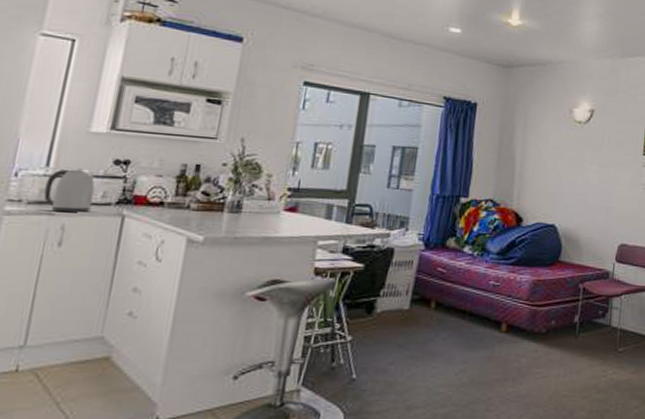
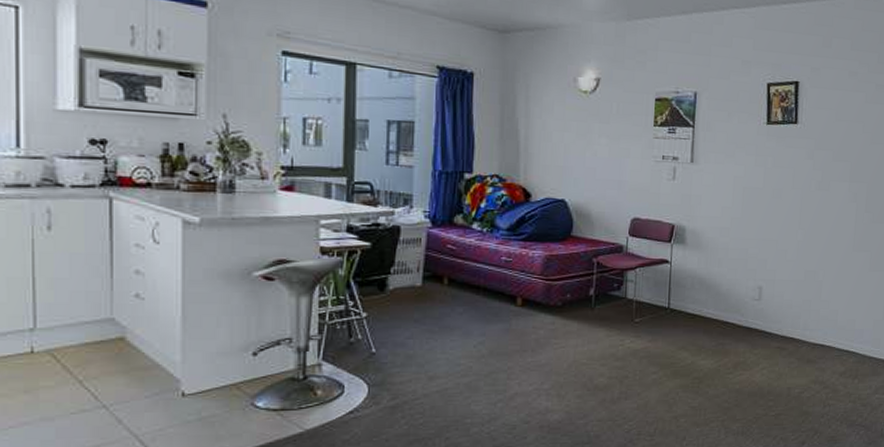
kettle: present [43,168,96,213] -> none [21,148,75,196]

